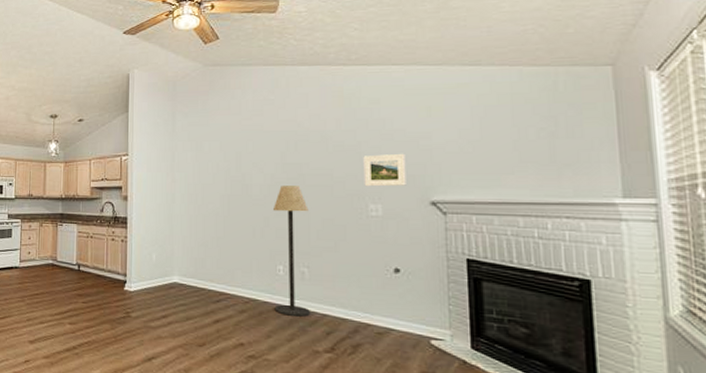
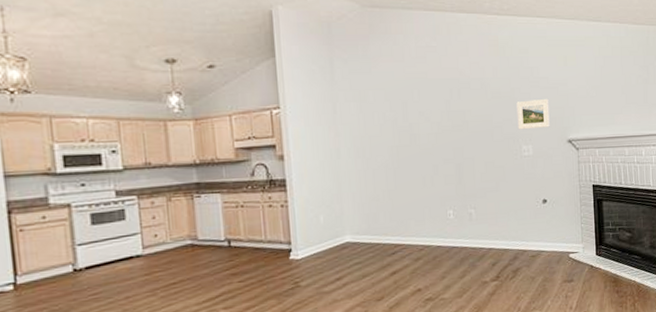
floor lamp: present [272,186,310,317] -> none [440,132,478,256]

